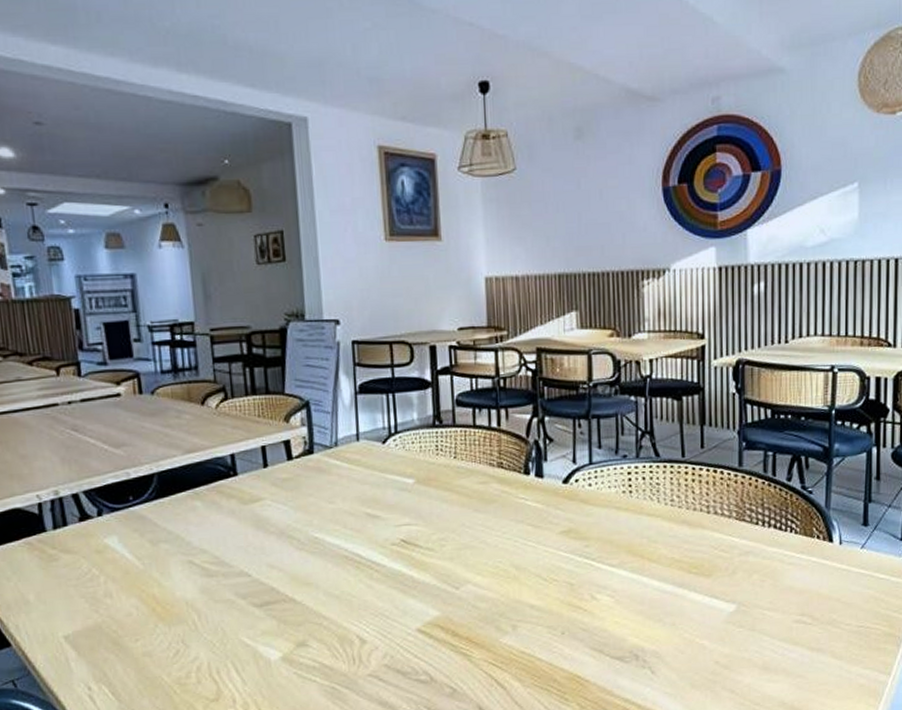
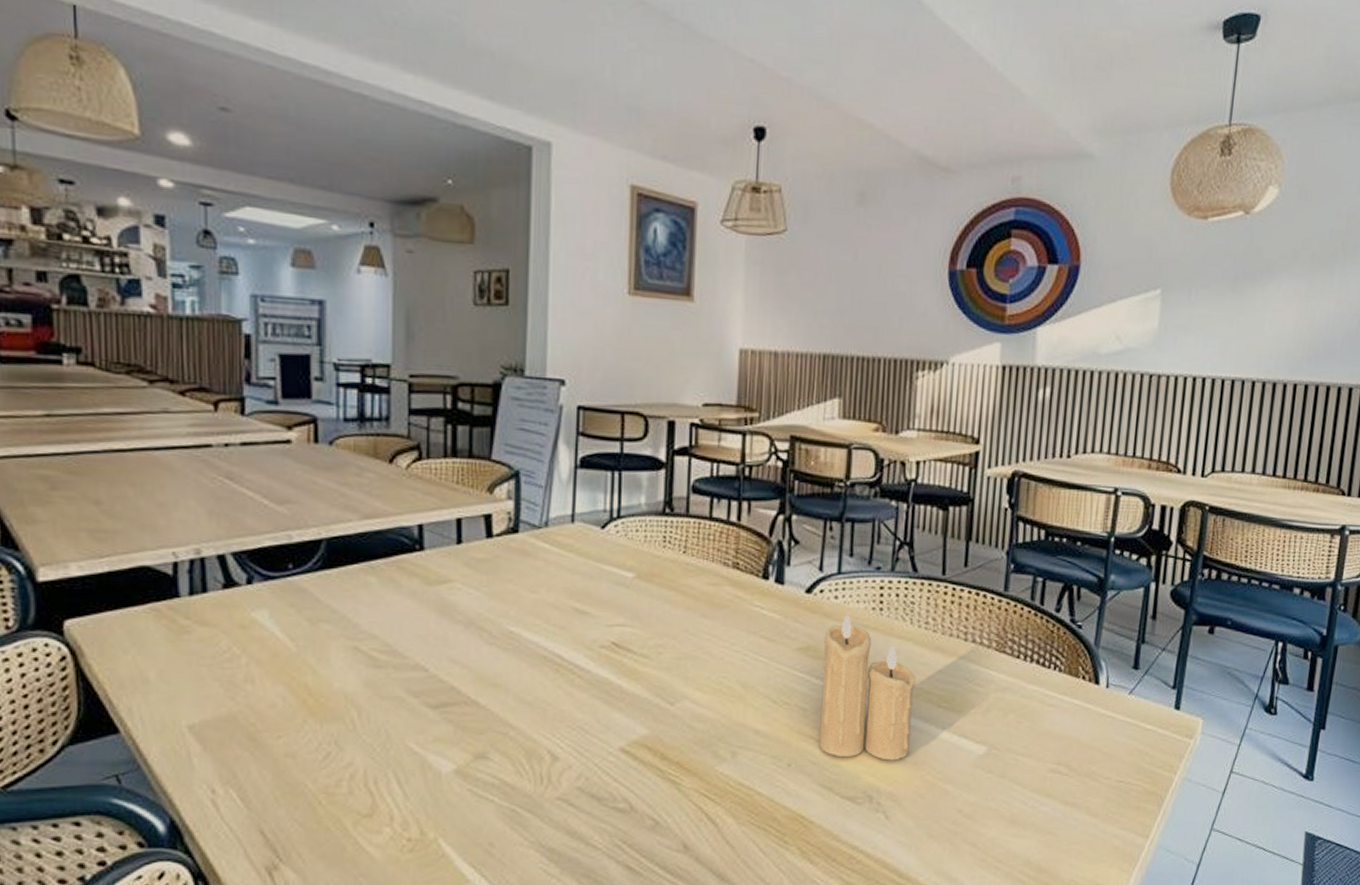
candle: none [582,499,668,623] -> present [819,614,917,761]

